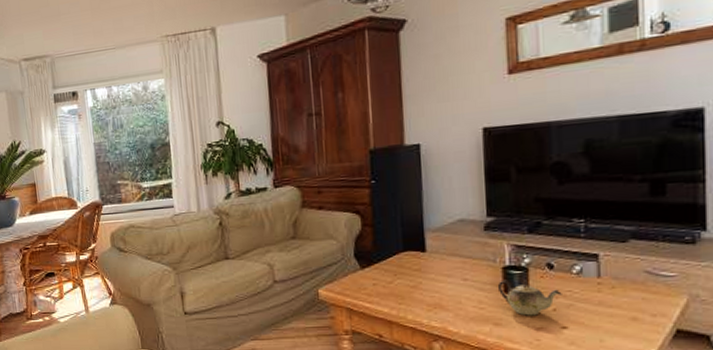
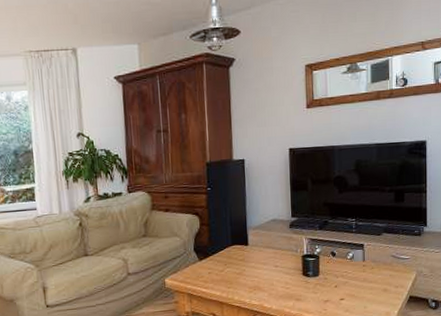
teapot: present [497,279,562,316] -> none [298,265,341,292]

